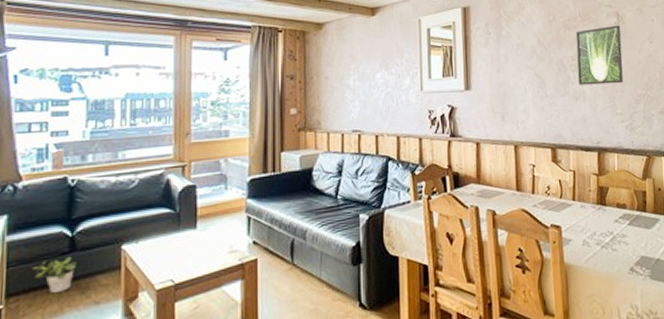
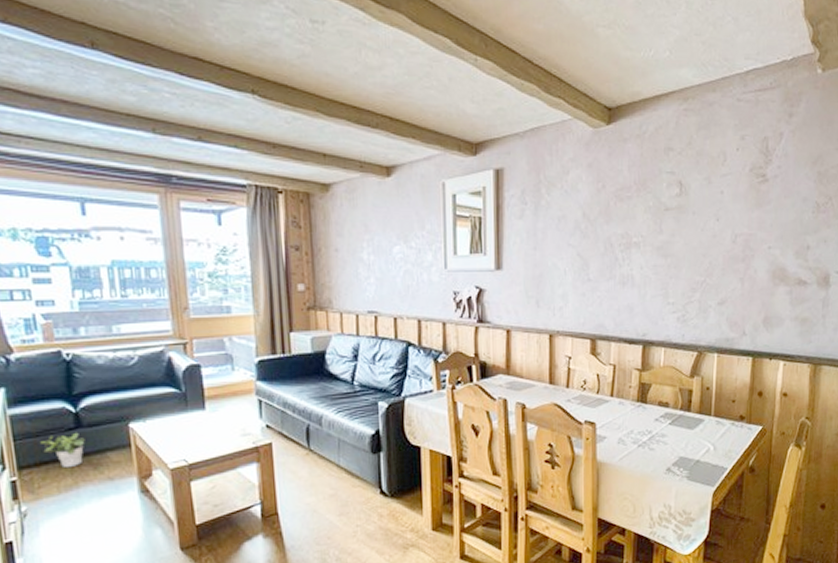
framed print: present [575,25,623,85] -> none [626,197,683,269]

